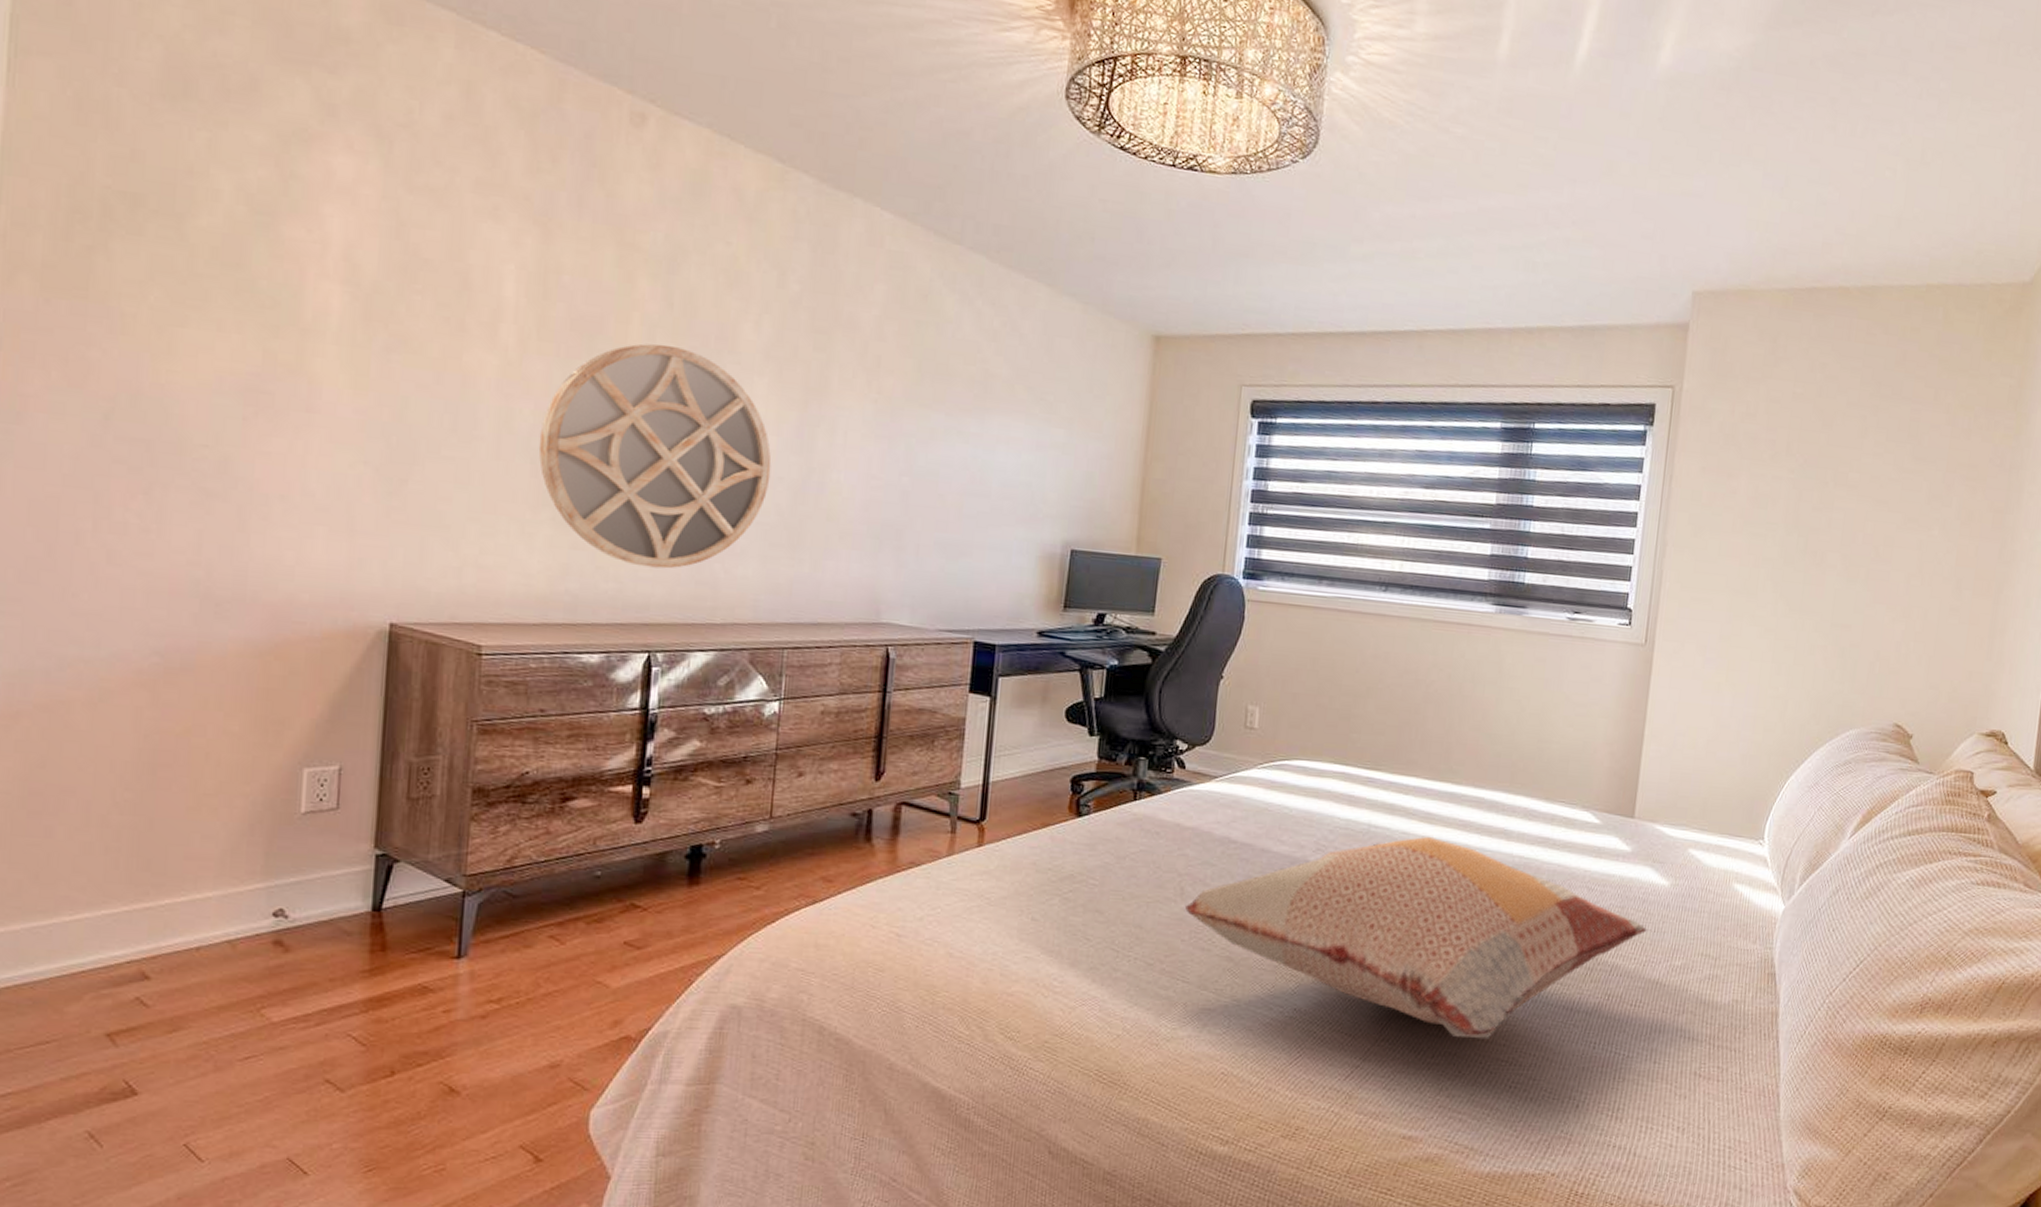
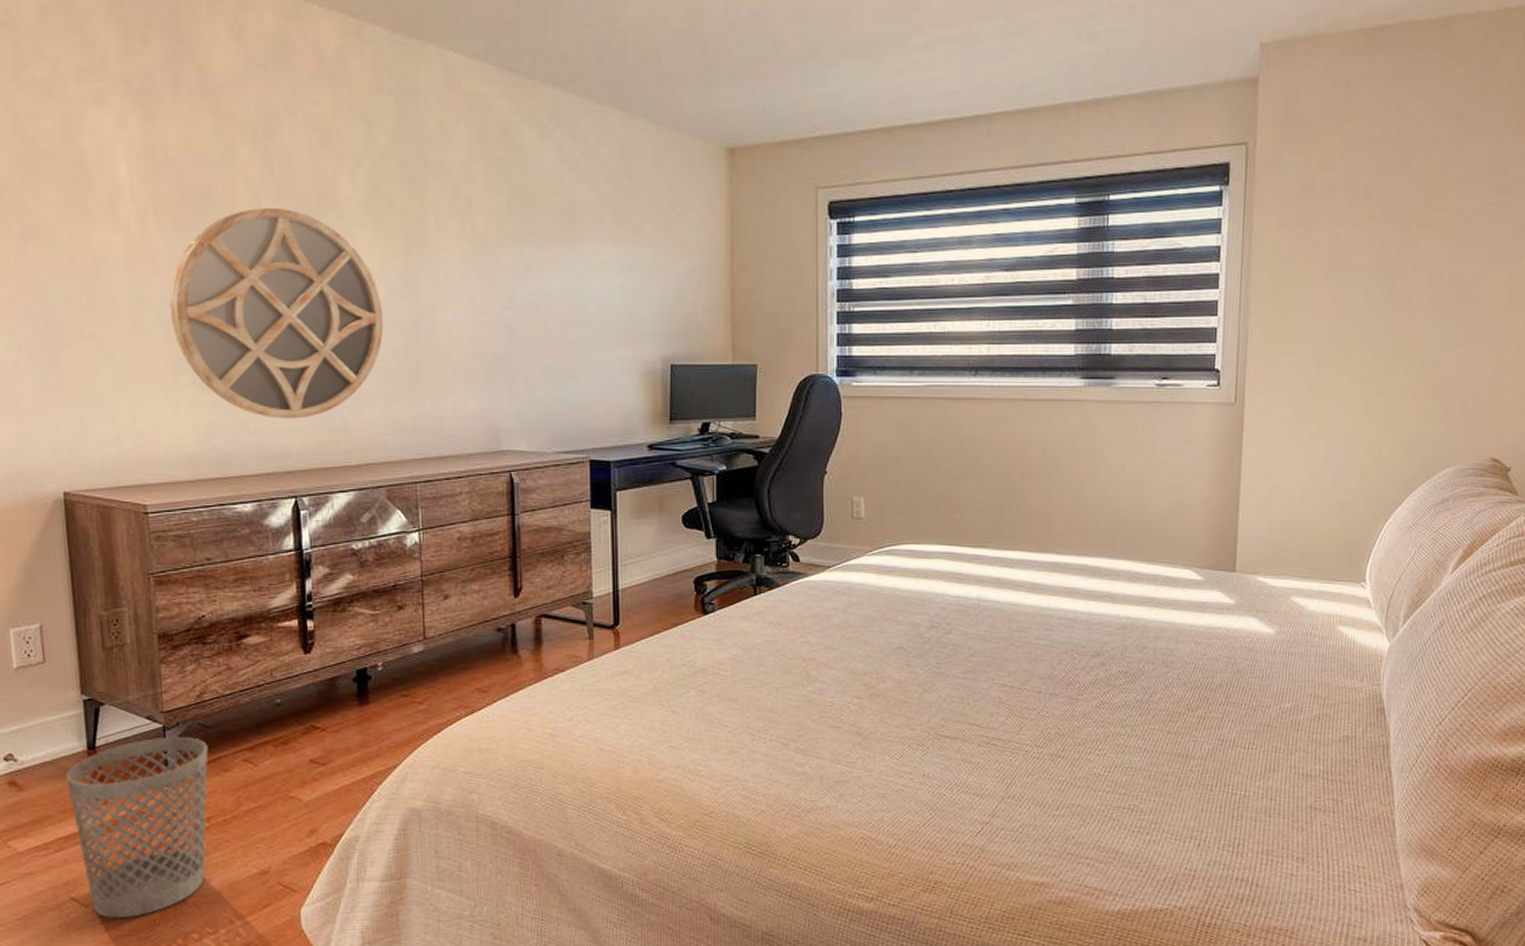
wastebasket: none [342,904,511,1108] -> present [66,737,208,919]
decorative pillow: present [1185,836,1647,1040] -> none [813,605,1255,790]

